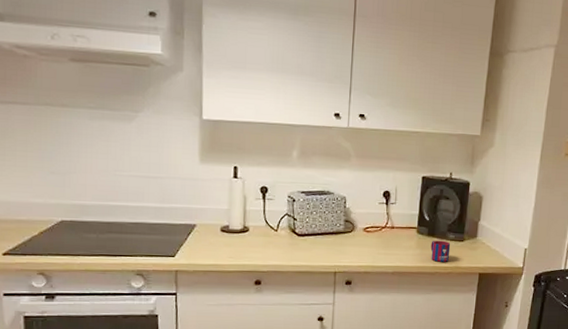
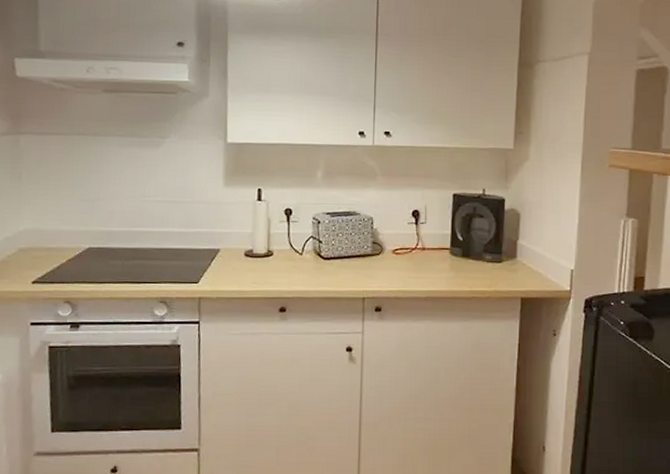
mug: present [430,240,451,262] -> none [466,261,488,286]

